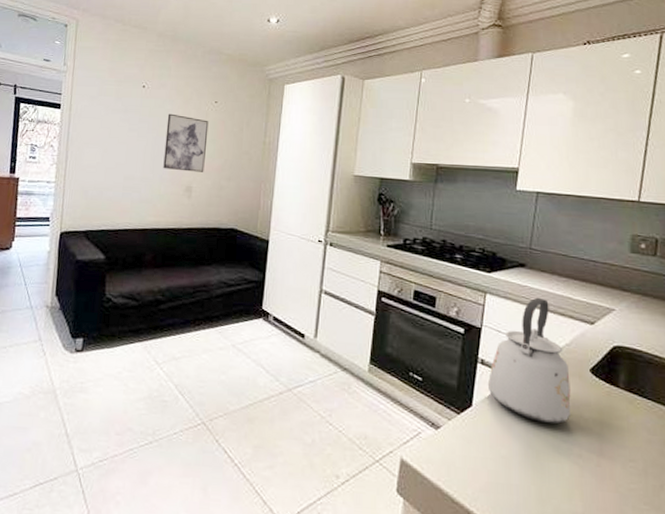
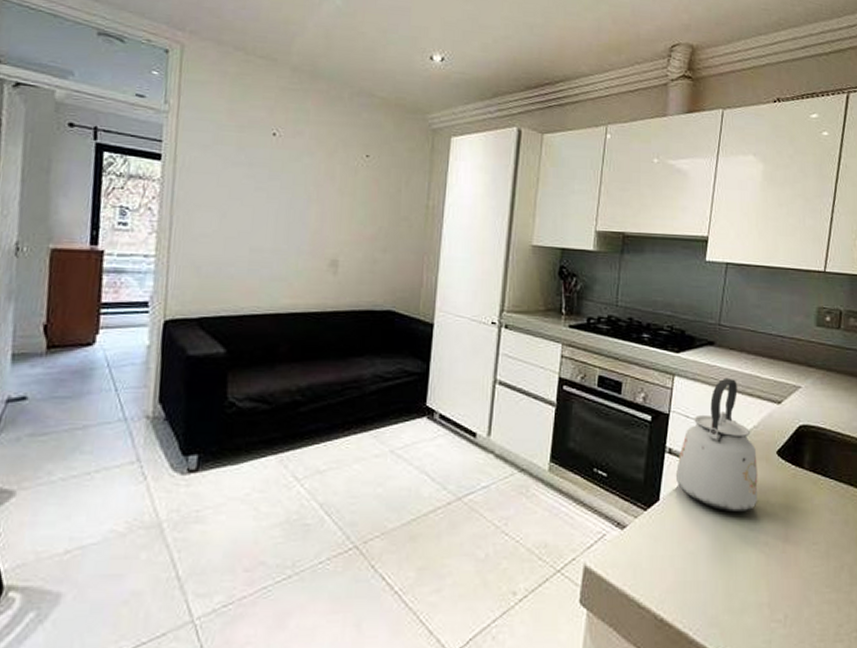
wall art: present [163,113,209,172] -> none [301,169,359,243]

